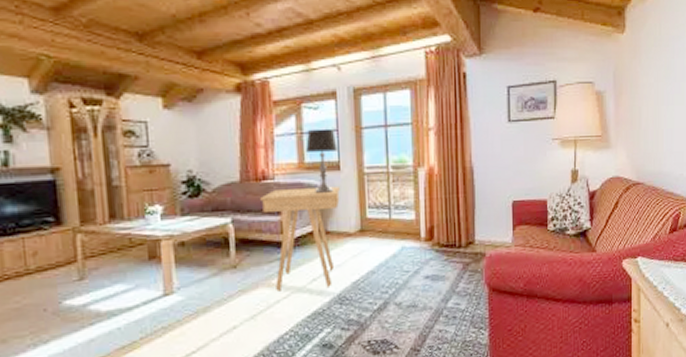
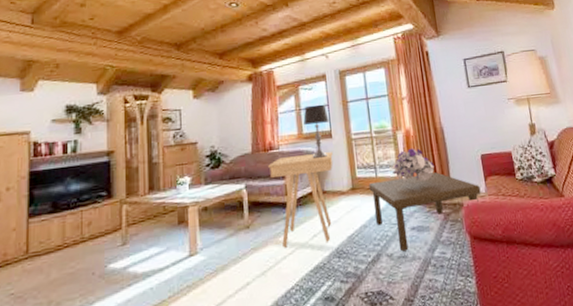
coffee table: none [380,218,507,301] -> present [368,172,481,252]
bouquet: none [409,188,458,226] -> present [392,148,435,181]

